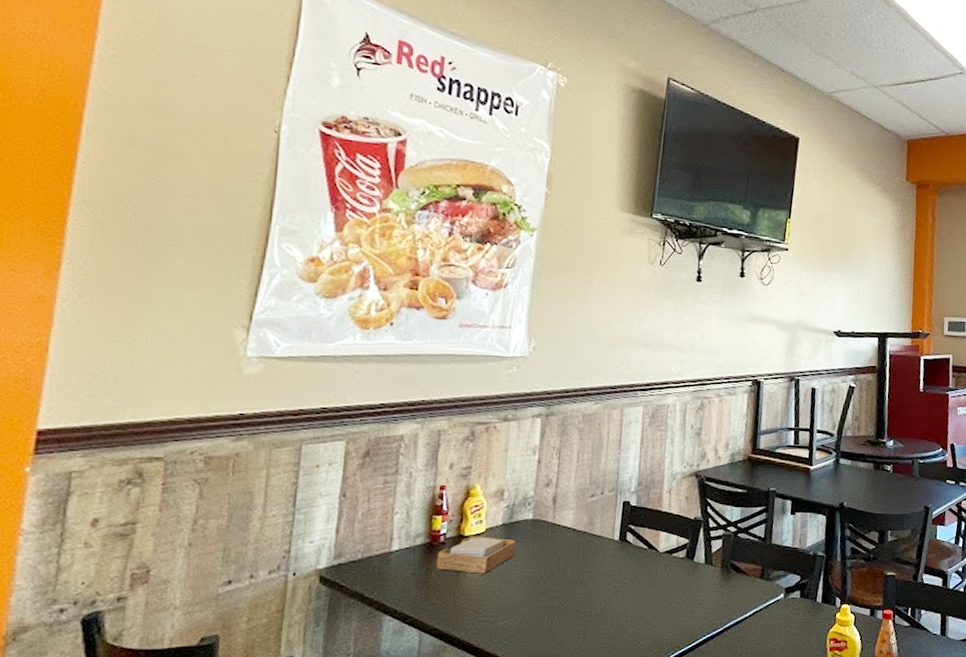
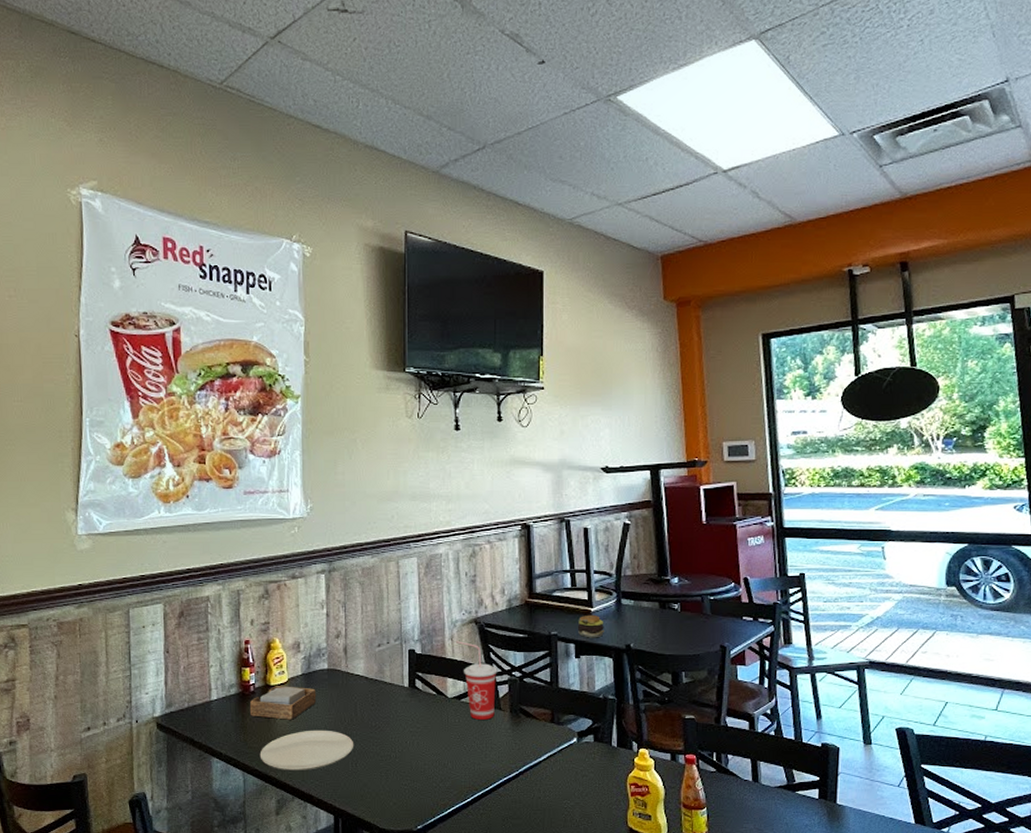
plate: none [442,584,553,629] -> present [259,730,354,771]
beverage cup: none [674,494,713,575] -> present [456,641,497,720]
burger: none [795,472,822,496] -> present [577,614,604,638]

